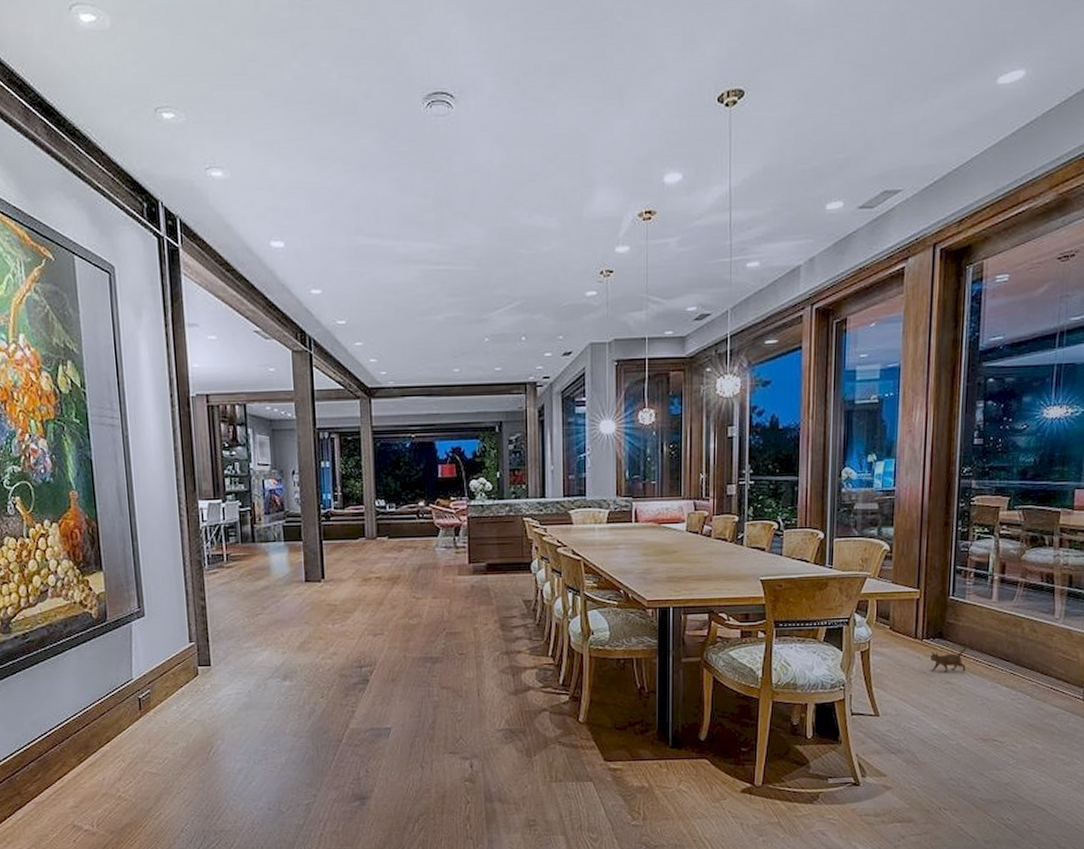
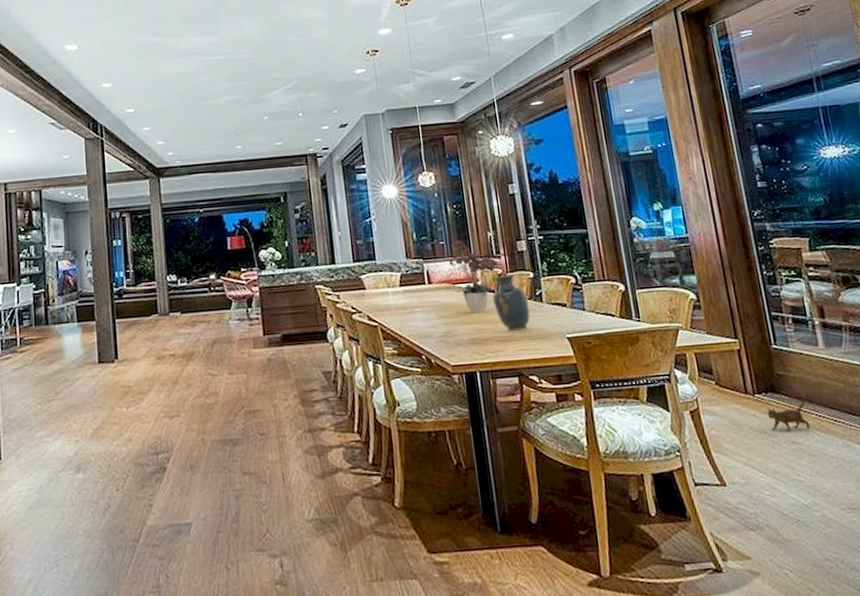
flower arrangement: none [658,481,705,553] -> present [449,240,498,313]
vase: none [696,517,730,572] -> present [492,274,530,332]

